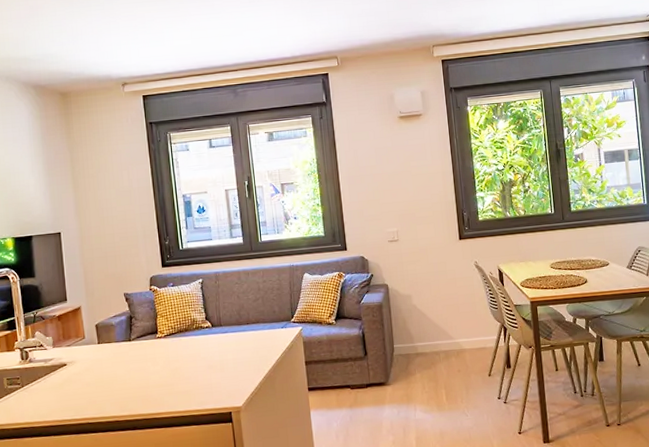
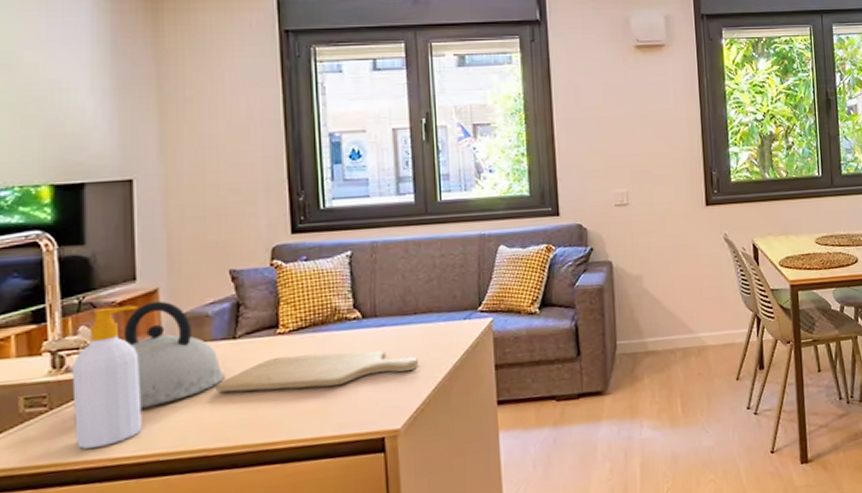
soap bottle: none [33,317,77,413] -> present [72,305,142,449]
kettle: none [62,315,126,387] -> present [123,300,225,408]
chopping board: none [120,350,253,378] -> present [216,350,420,393]

